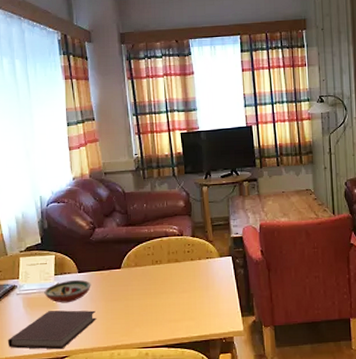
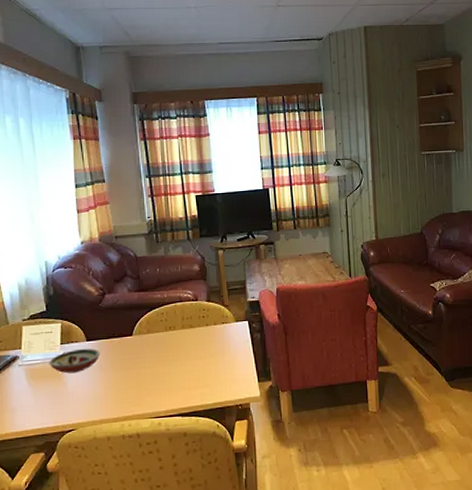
notebook: present [7,310,97,350] -> none [8,380,106,423]

